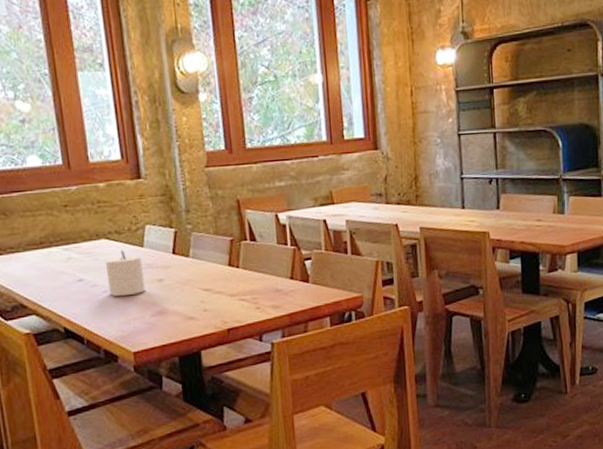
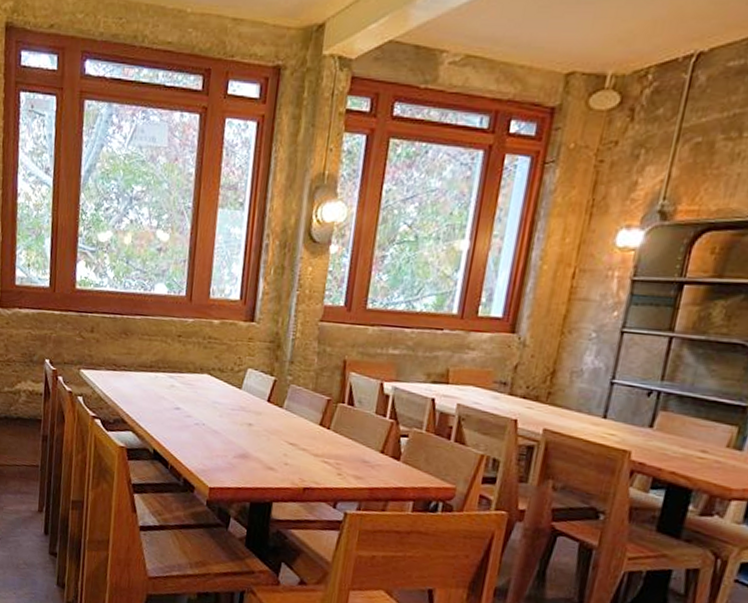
candle: present [104,250,146,297] -> none [200,388,237,433]

